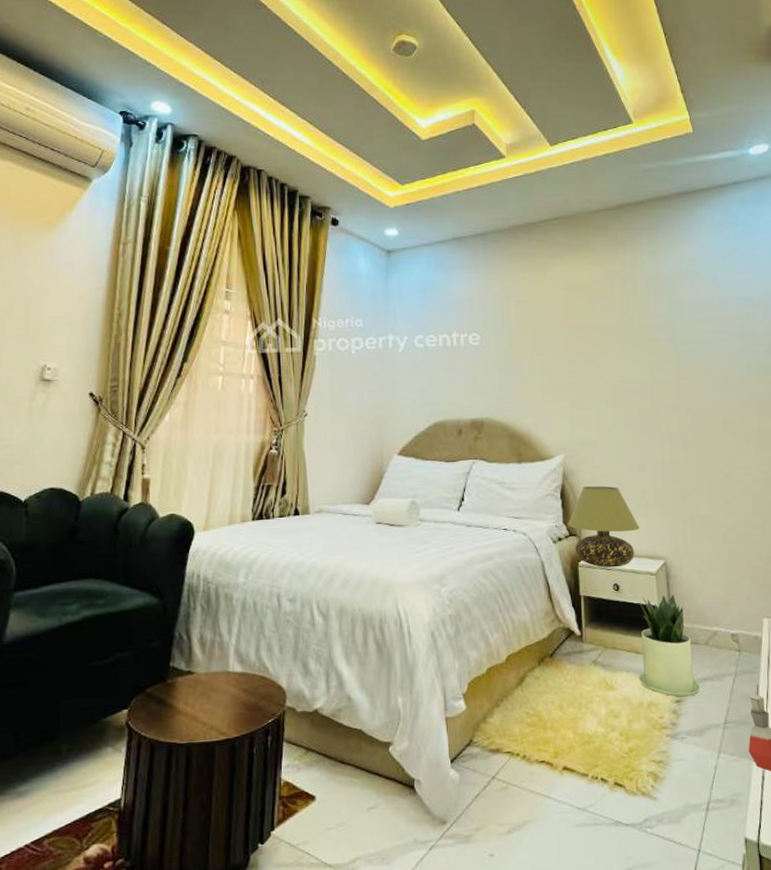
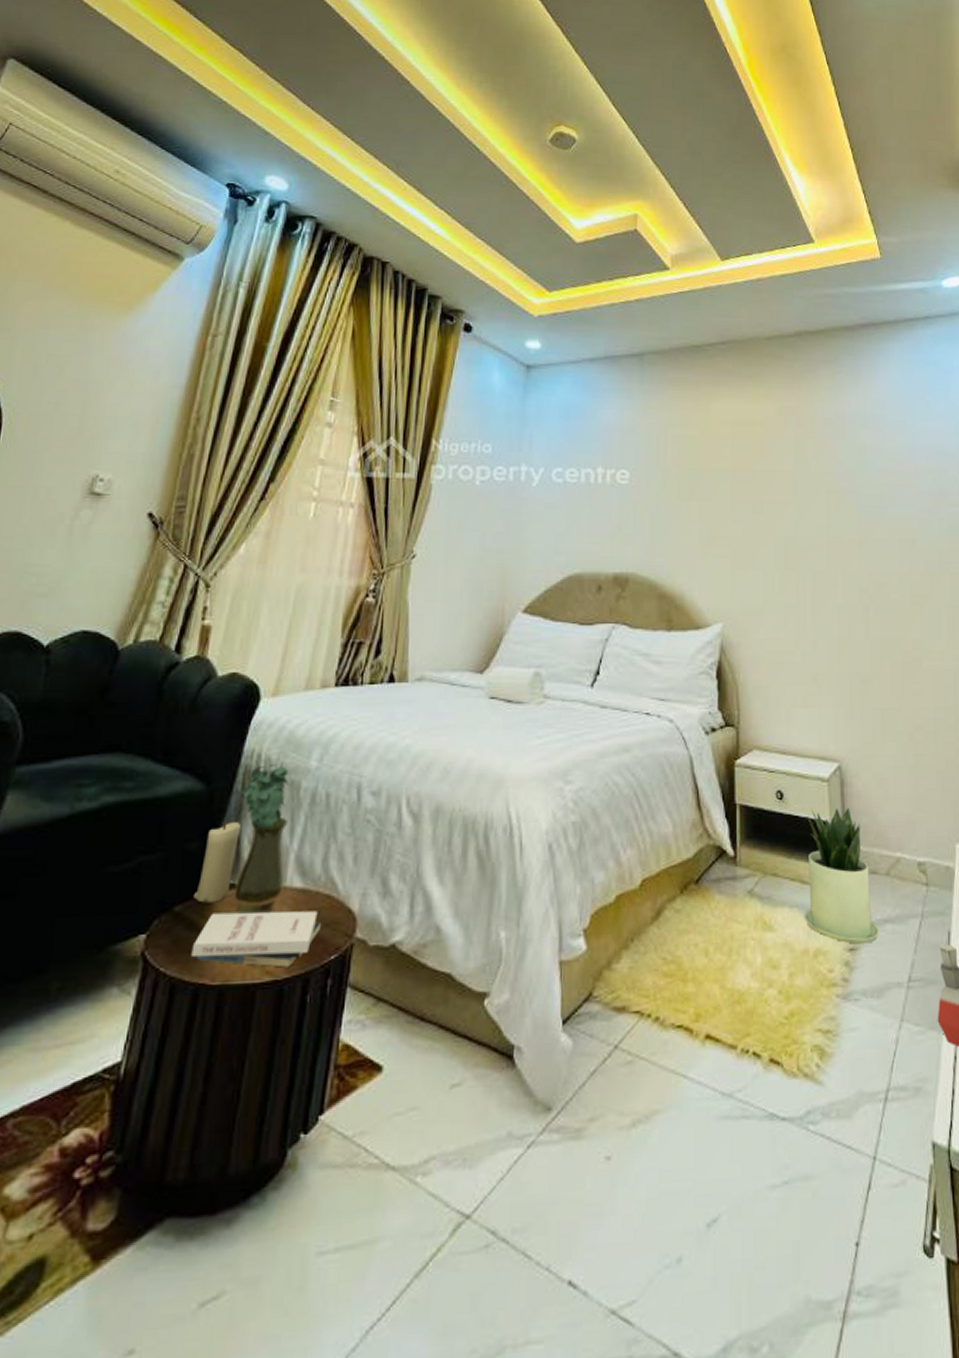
candle: none [160,625,191,686] -> present [194,821,242,903]
books: none [163,688,260,730] -> present [191,911,322,968]
vase: none [187,579,227,693] -> present [235,760,290,915]
table lamp: present [567,486,640,568] -> none [723,665,810,770]

